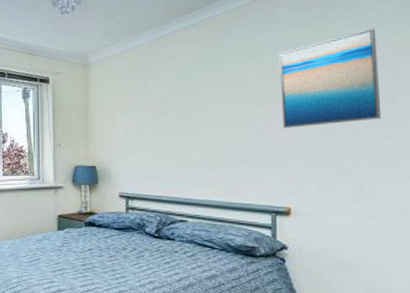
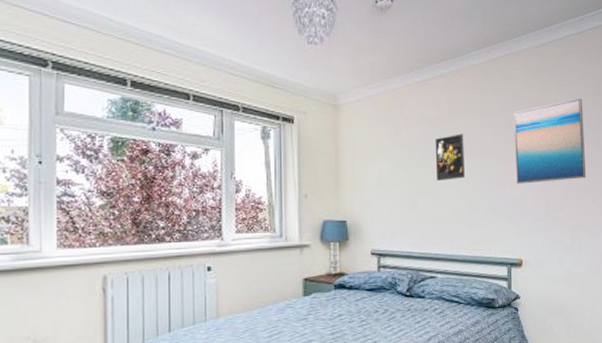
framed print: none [185,80,219,127] -> present [435,134,465,180]

